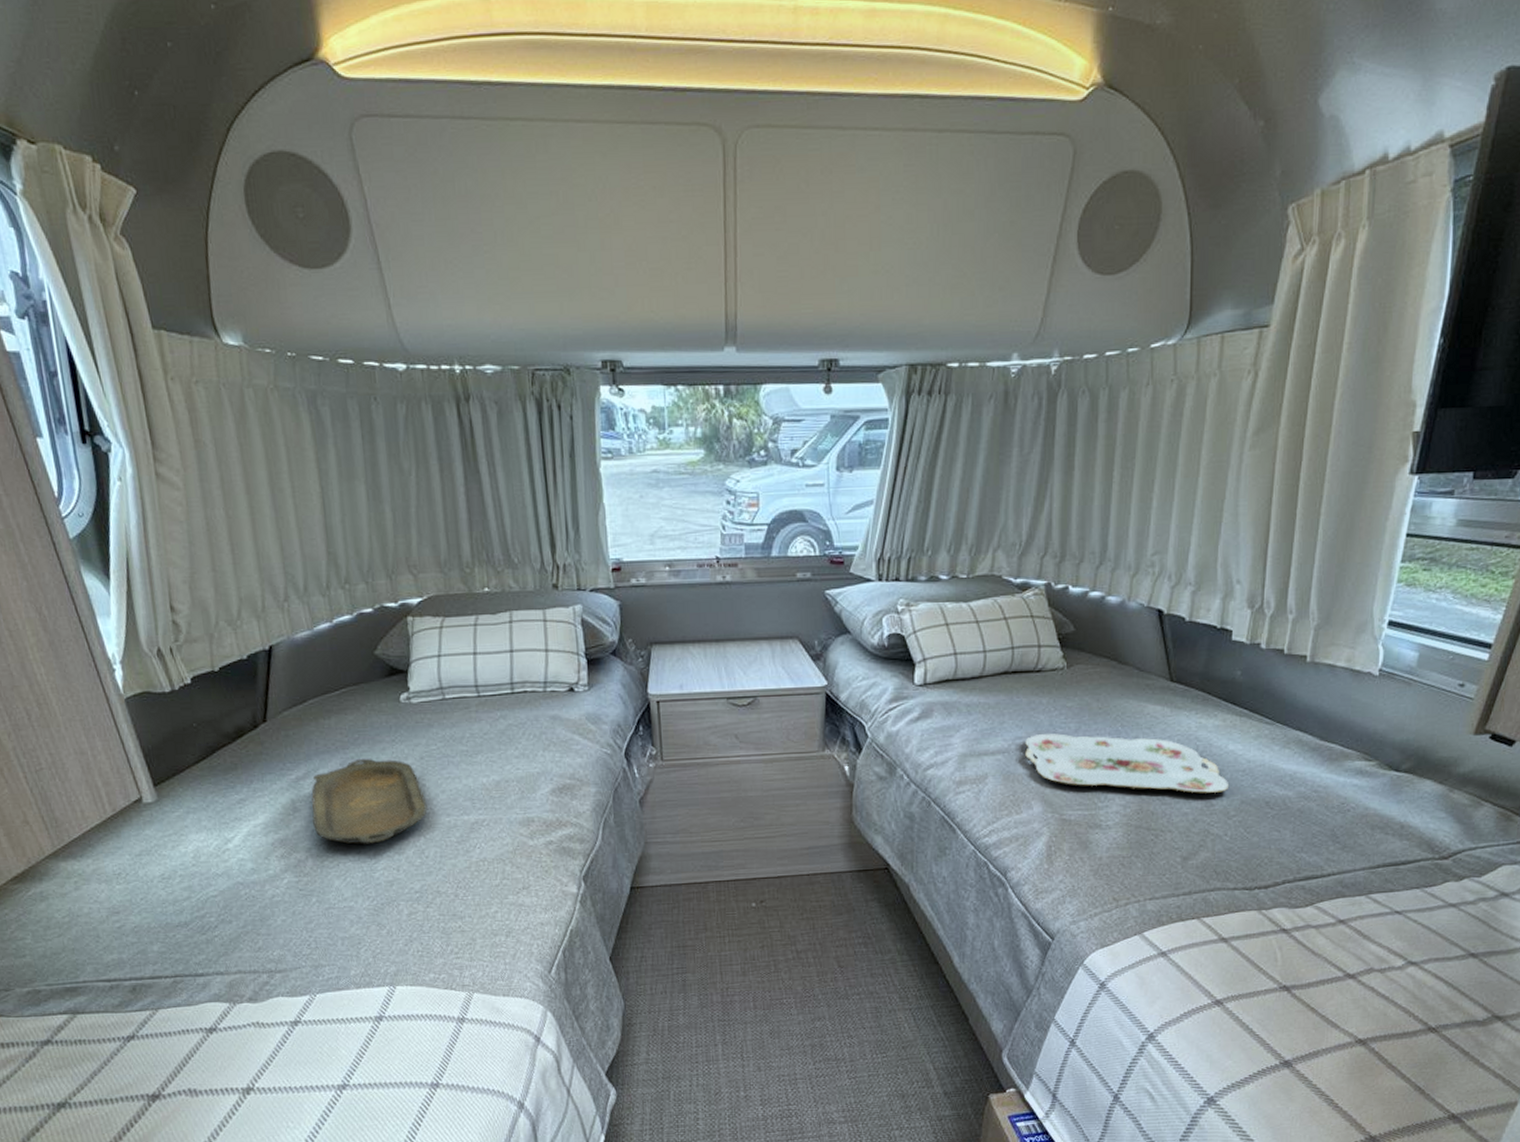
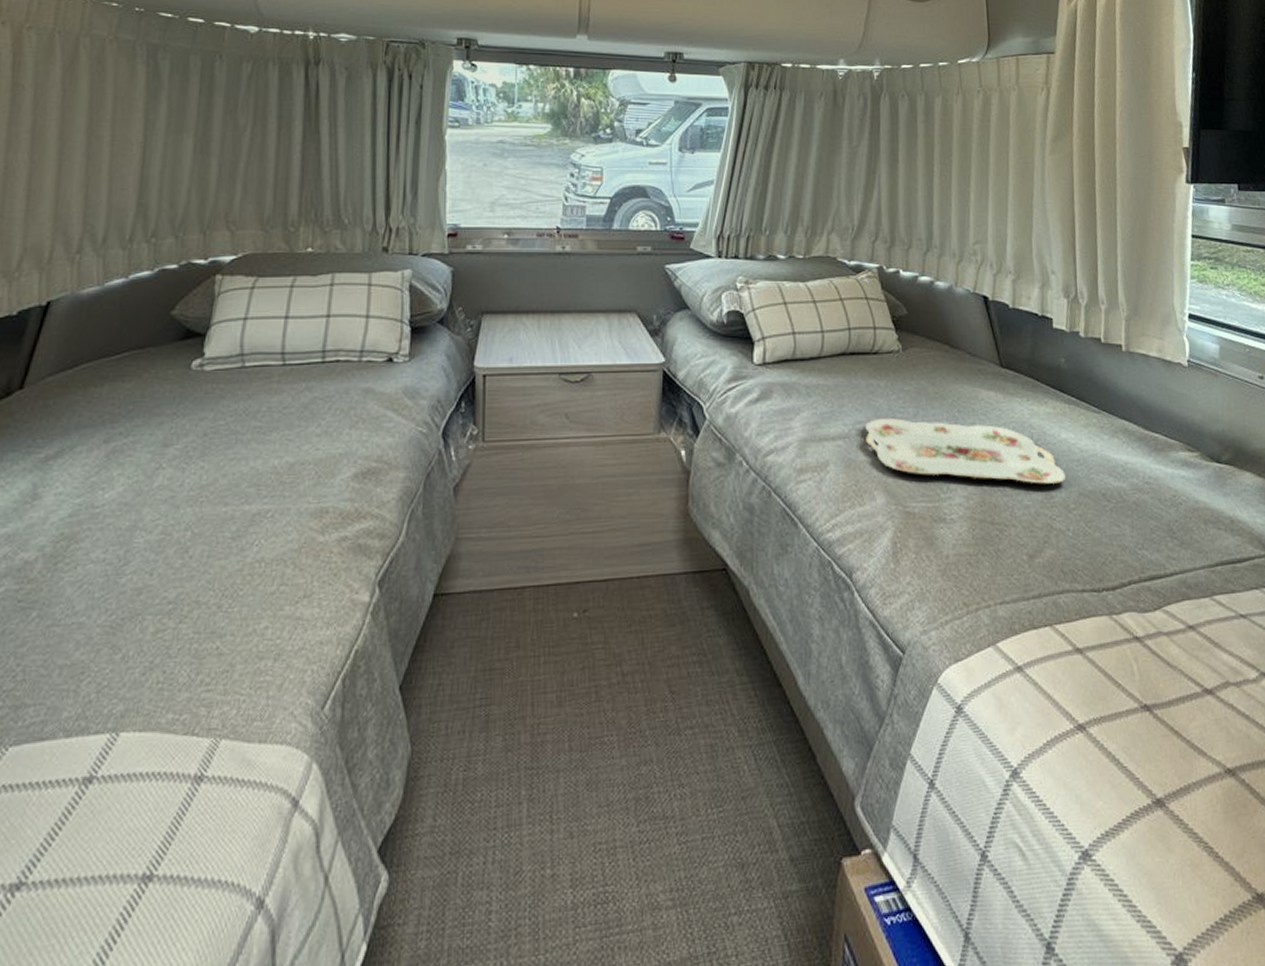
serving tray: present [311,758,428,845] -> none [54,434,202,541]

